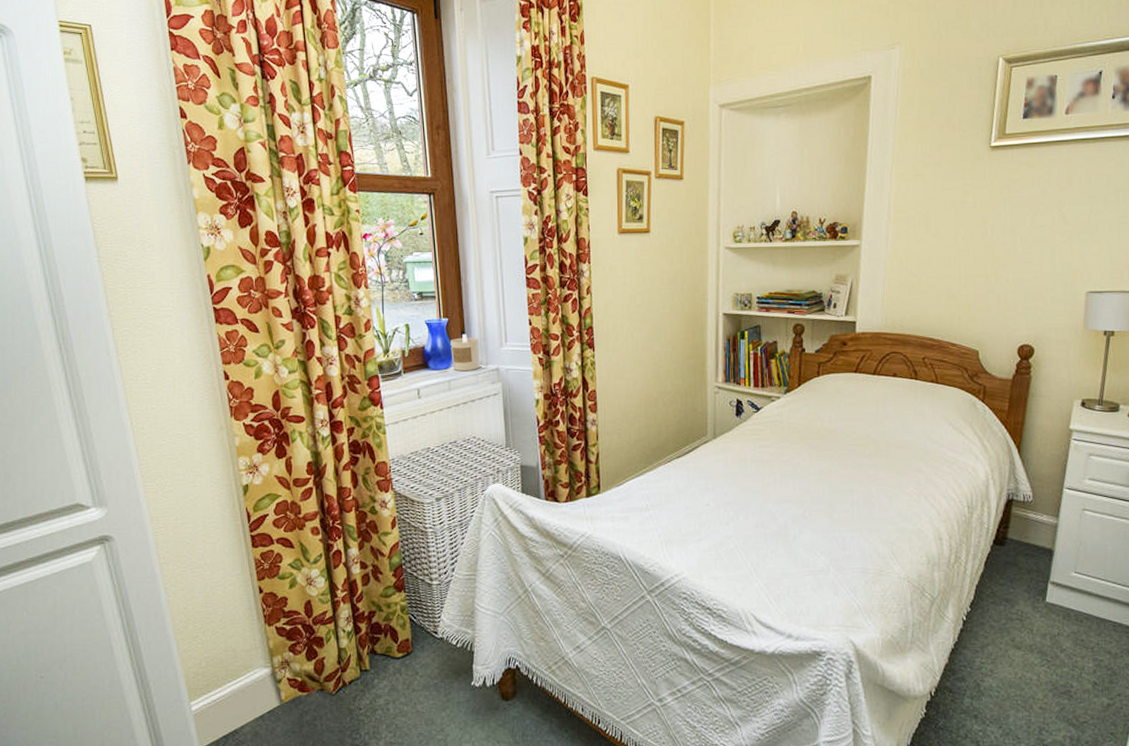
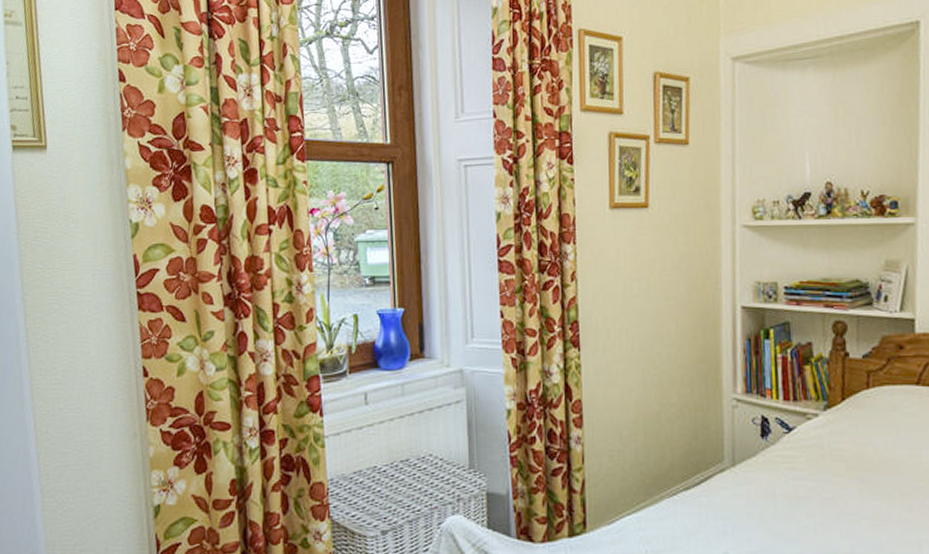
candle: present [450,334,481,372] -> none [406,327,441,373]

